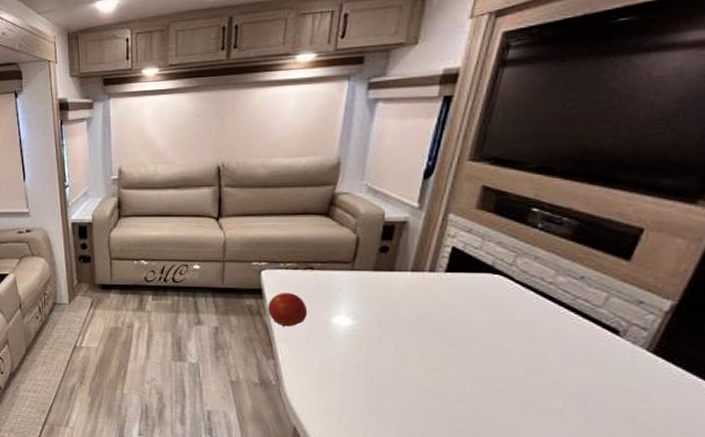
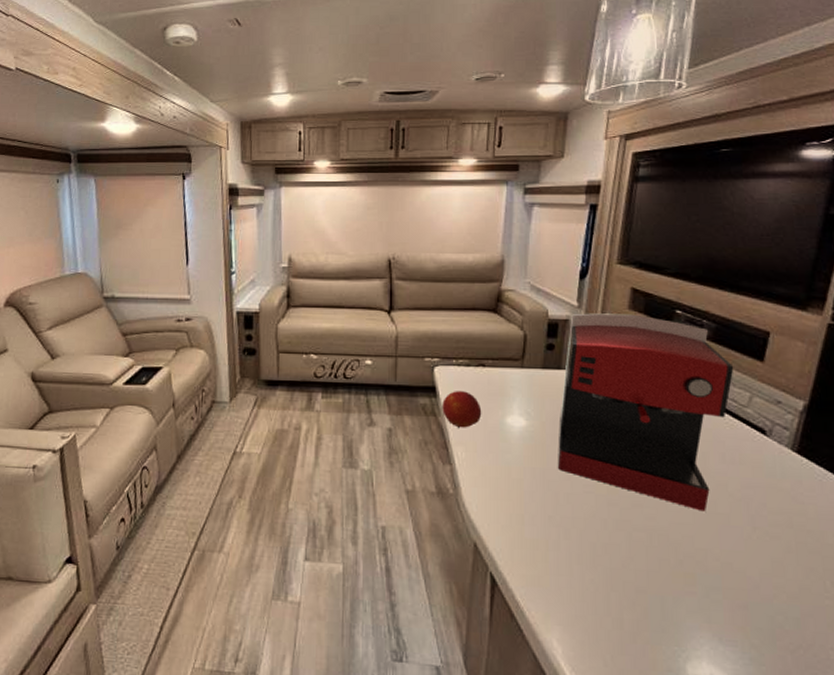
coffee maker: none [381,214,593,407] -> present [557,313,734,512]

